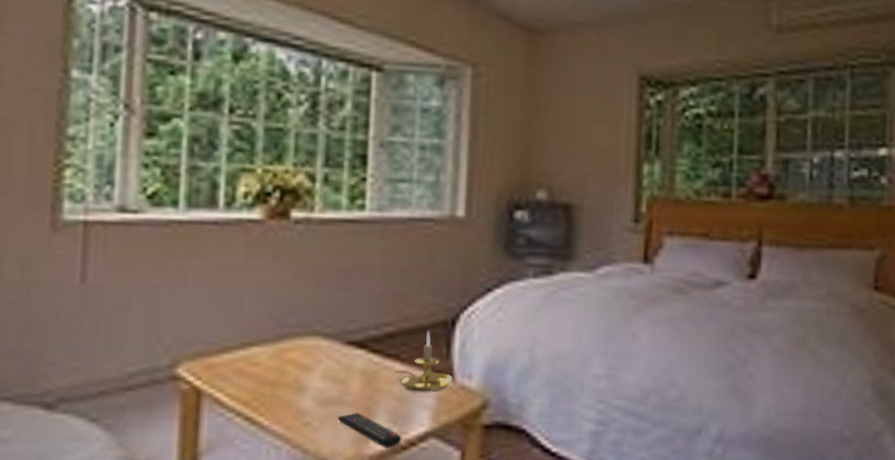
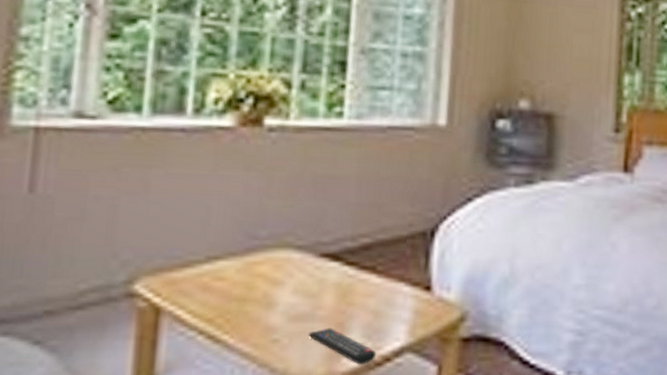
candle holder: present [393,331,453,392] -> none [369,242,431,305]

